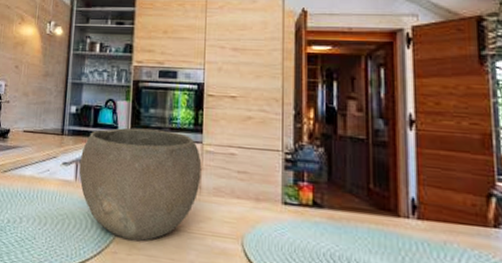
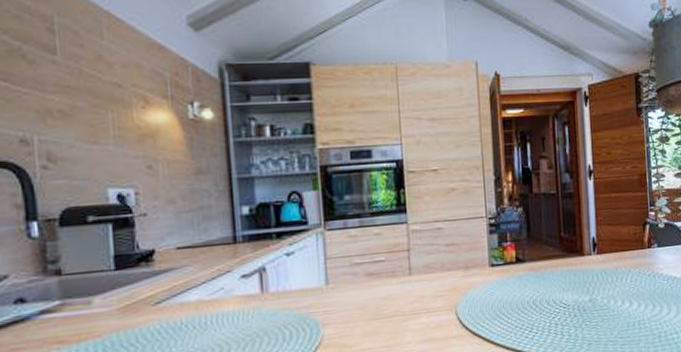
bowl: present [79,127,202,242] -> none [263,216,410,341]

